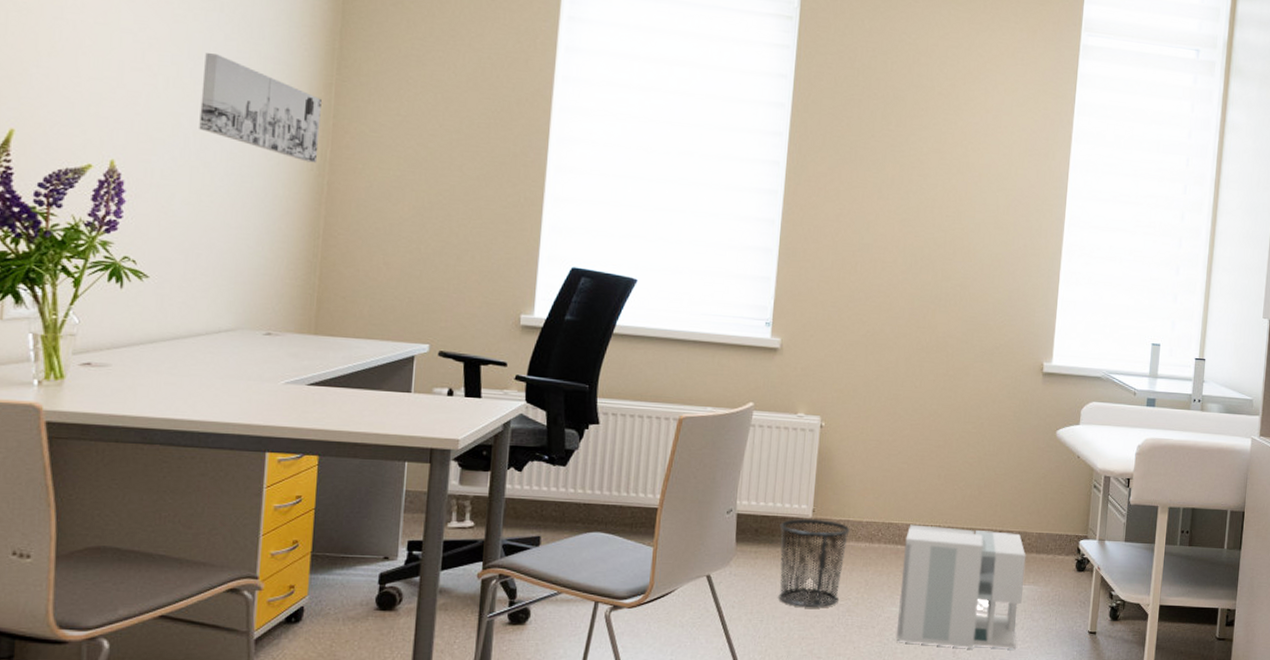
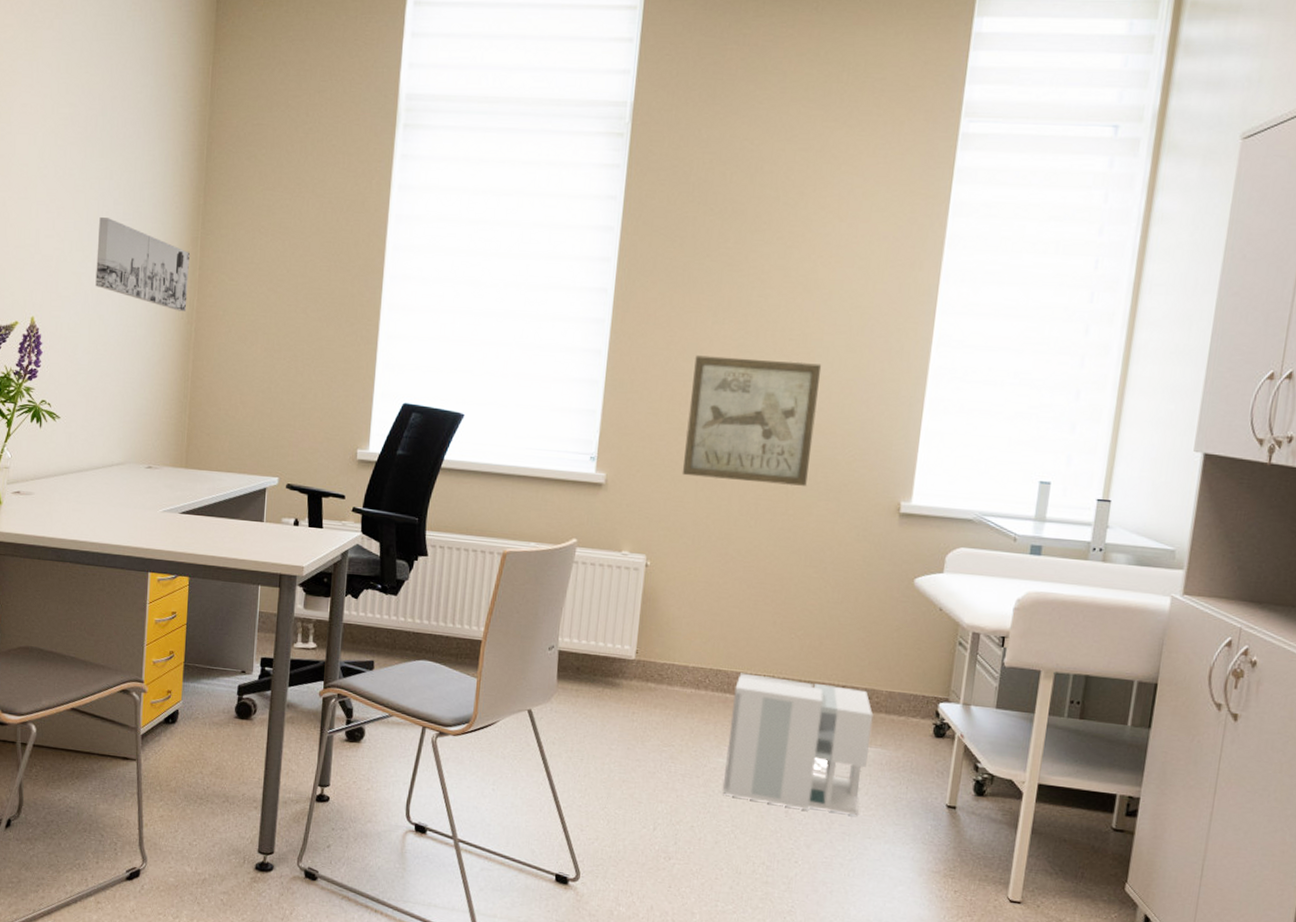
waste bin: present [778,519,850,607] -> none [599,659,675,752]
wall art: none [853,227,975,349] -> present [682,355,822,486]

